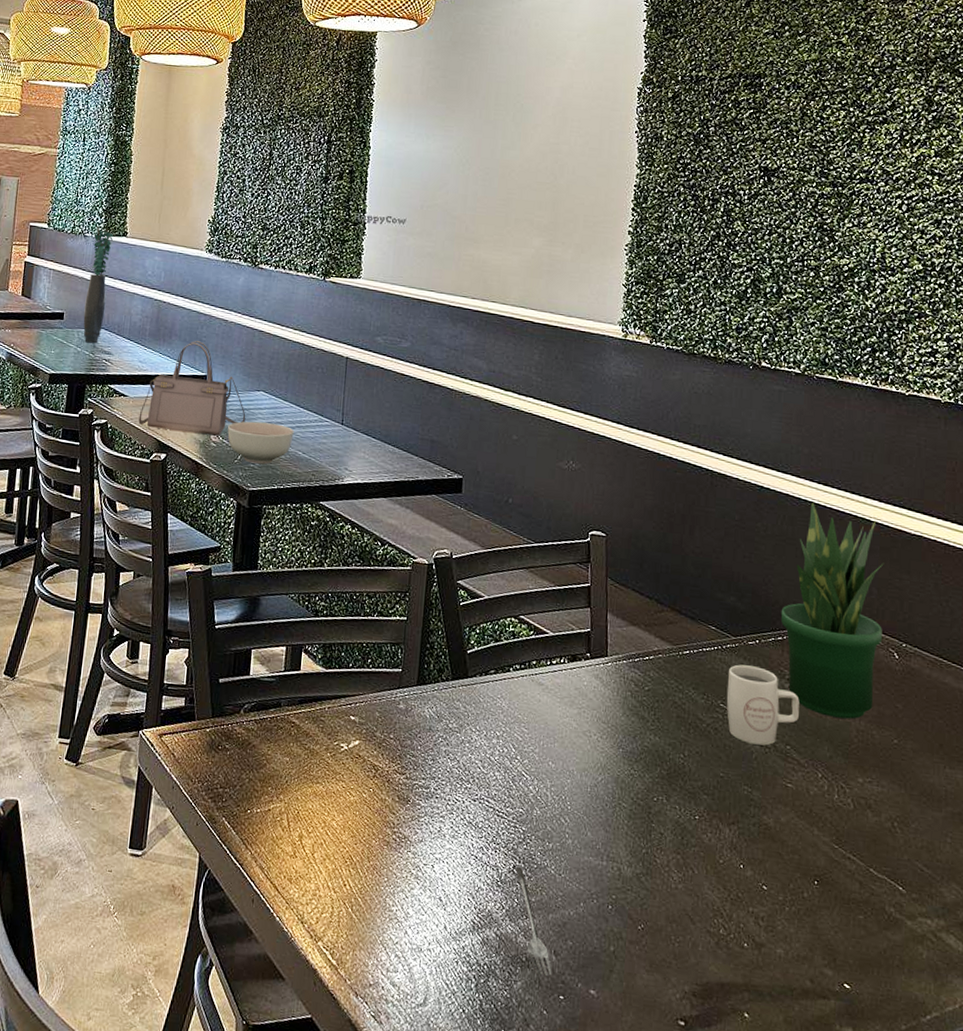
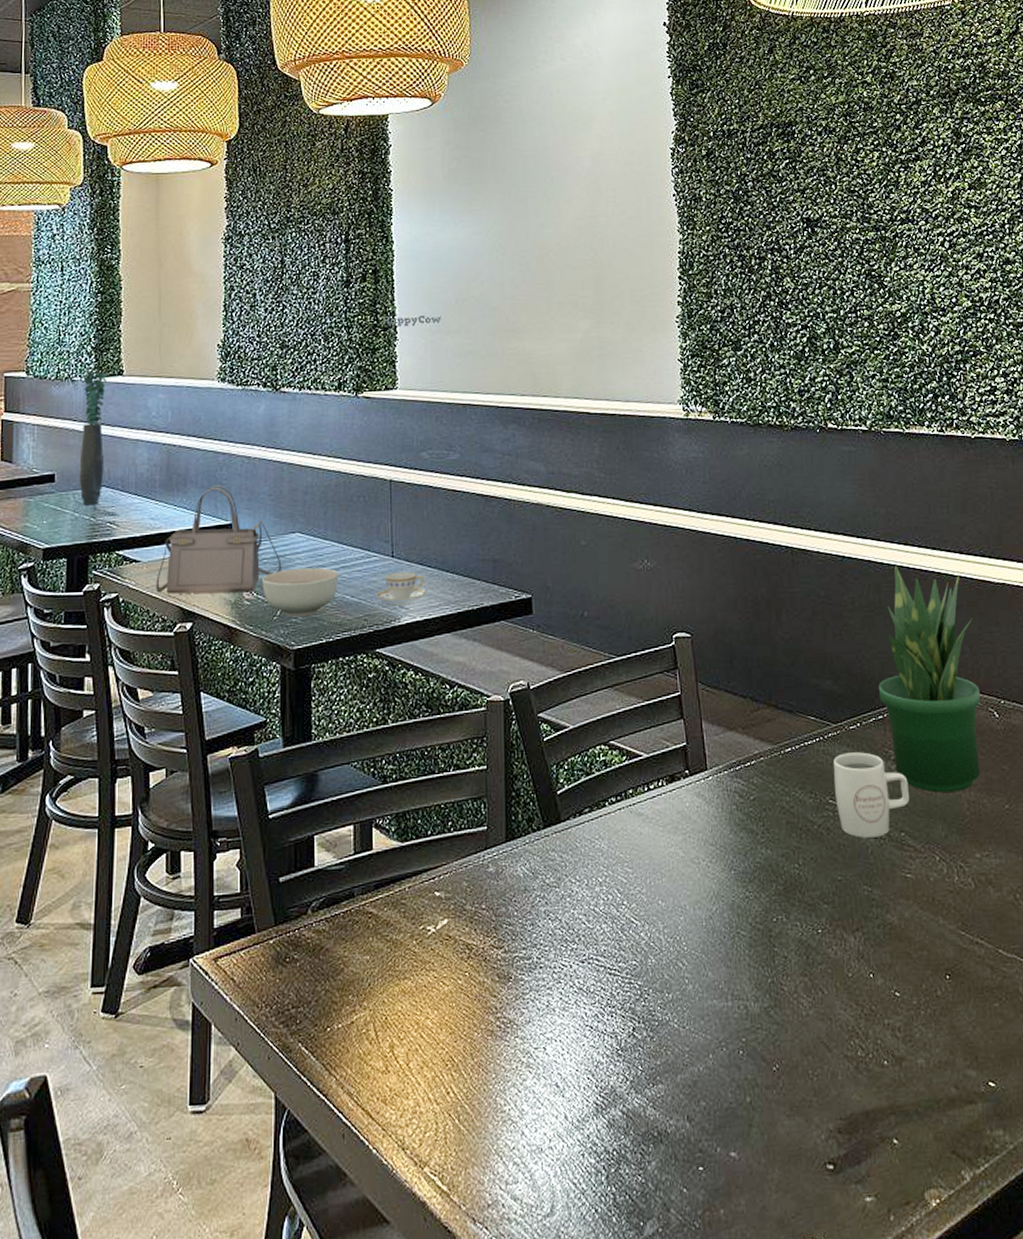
teacup: none [324,438,369,468] -> present [376,572,427,606]
fork: present [515,866,552,976] -> none [635,1027,688,1150]

